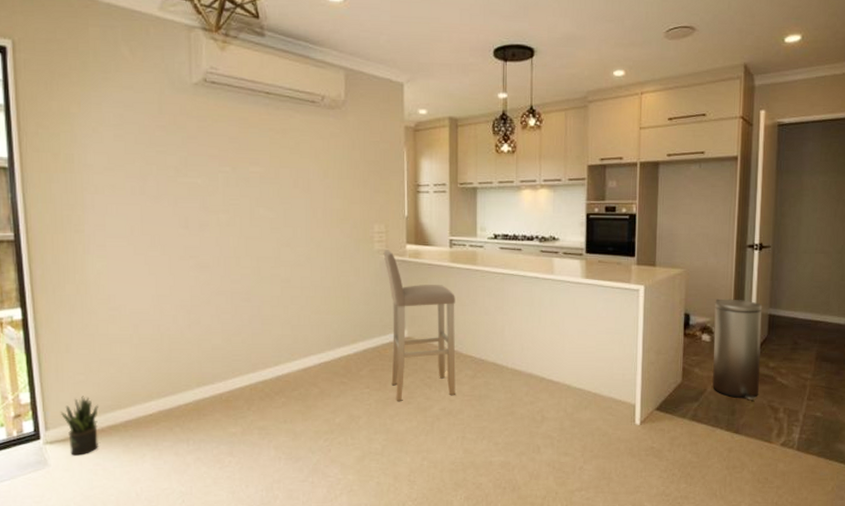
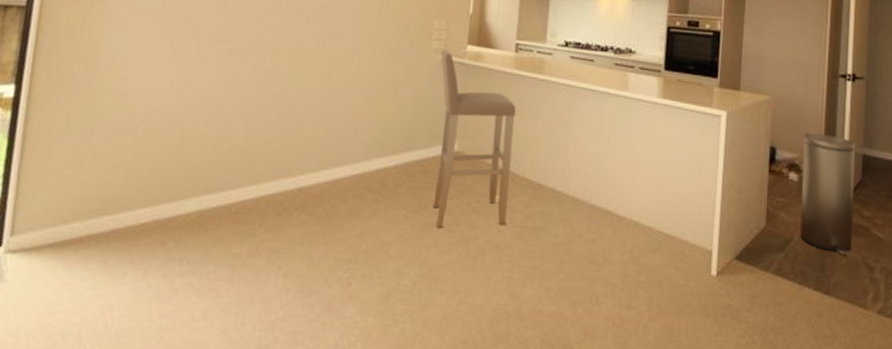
potted plant: present [61,396,98,456] -> none [34,195,82,271]

